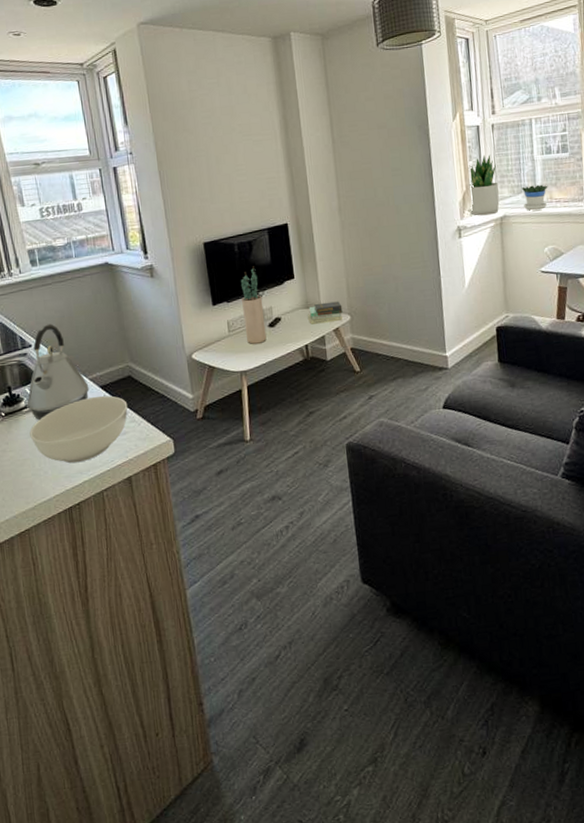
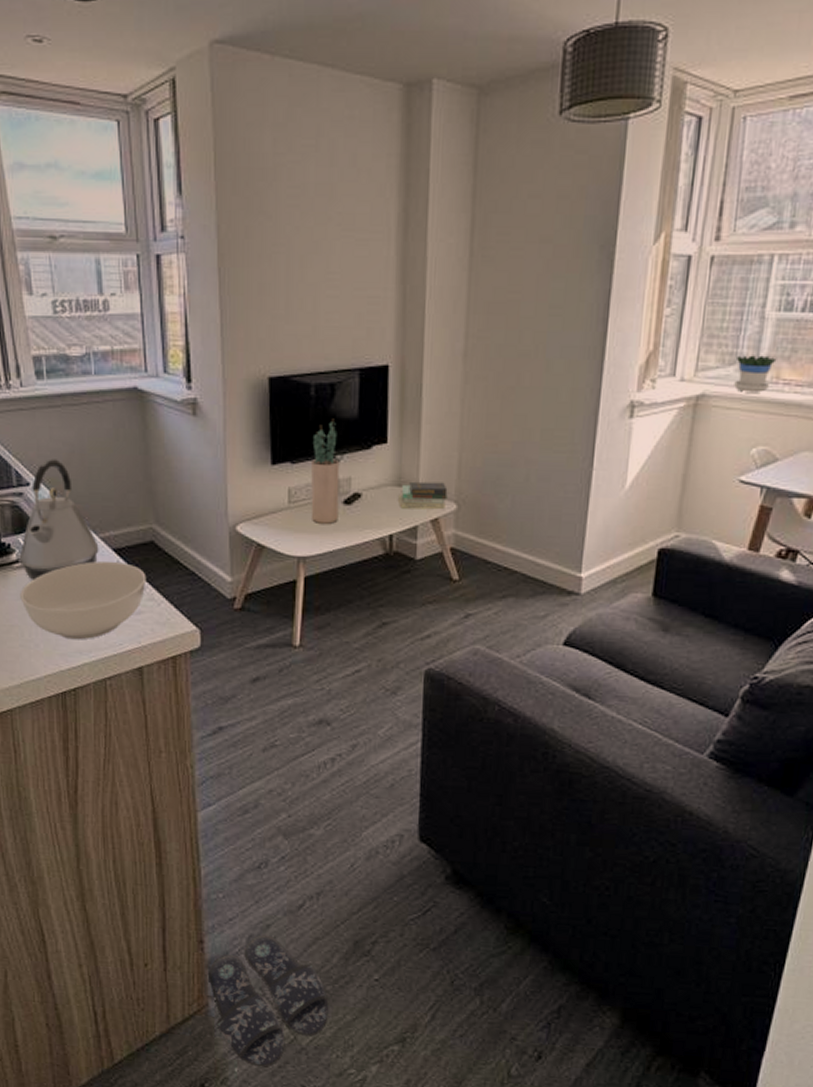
slippers: none [210,687,312,811] -> present [209,934,328,1067]
planter: present [468,154,500,216] -> none [652,301,707,391]

